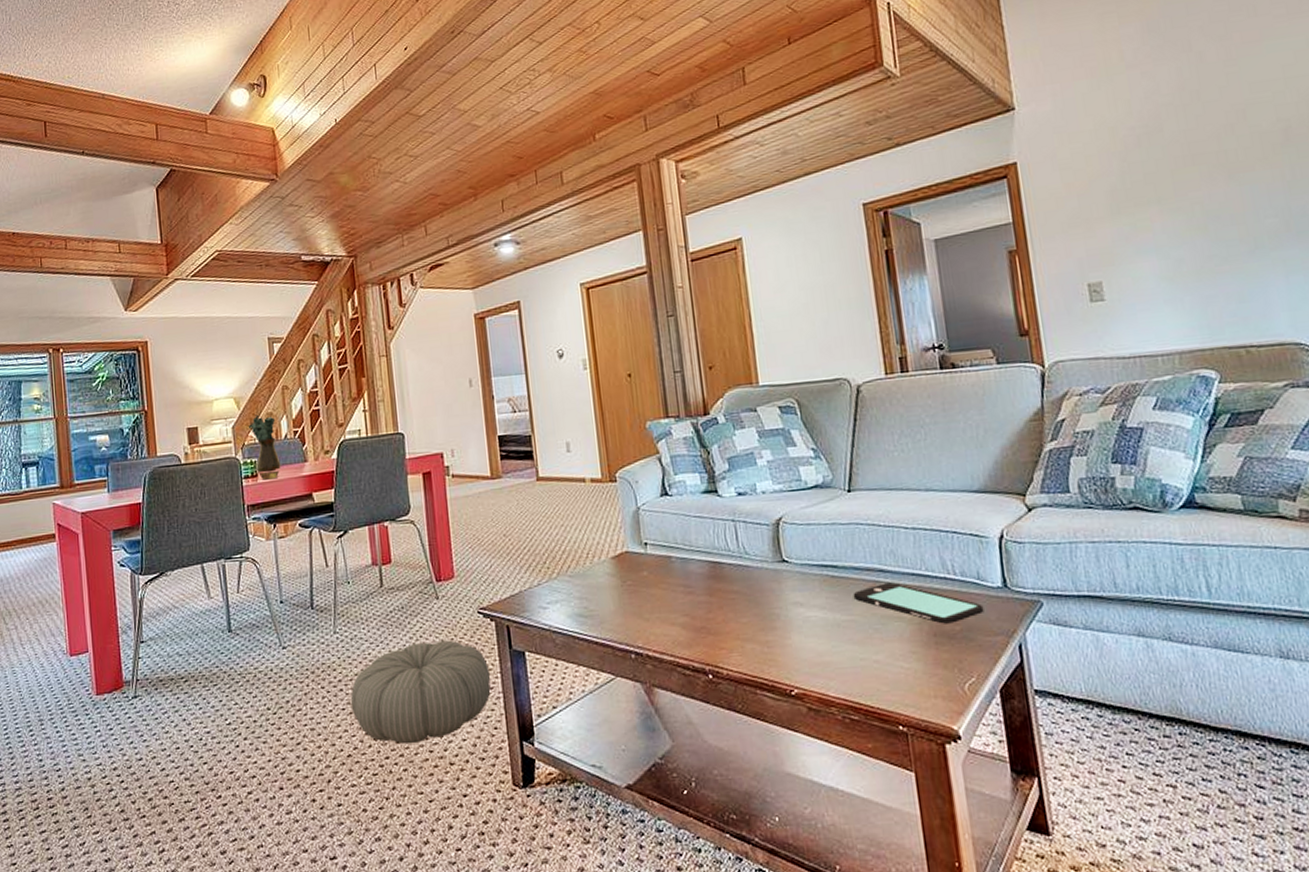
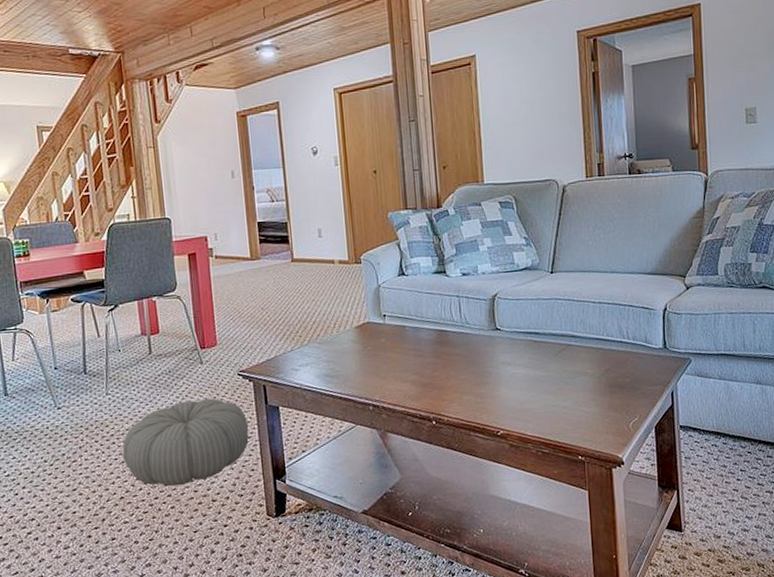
vase: present [249,414,281,480] -> none [19,198,53,259]
tablet: present [853,582,984,624] -> none [550,345,648,377]

